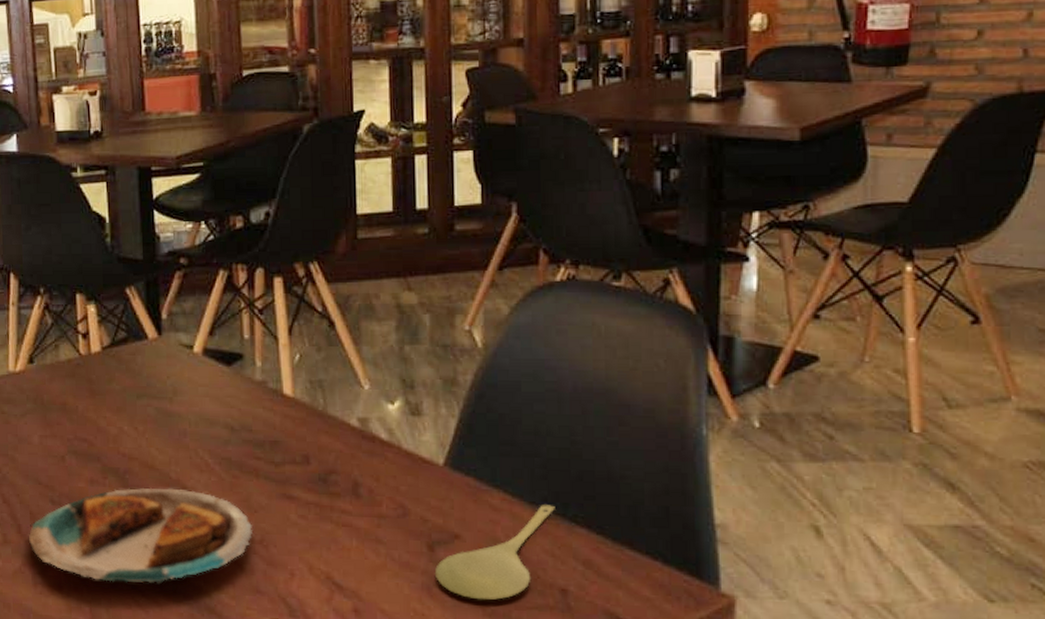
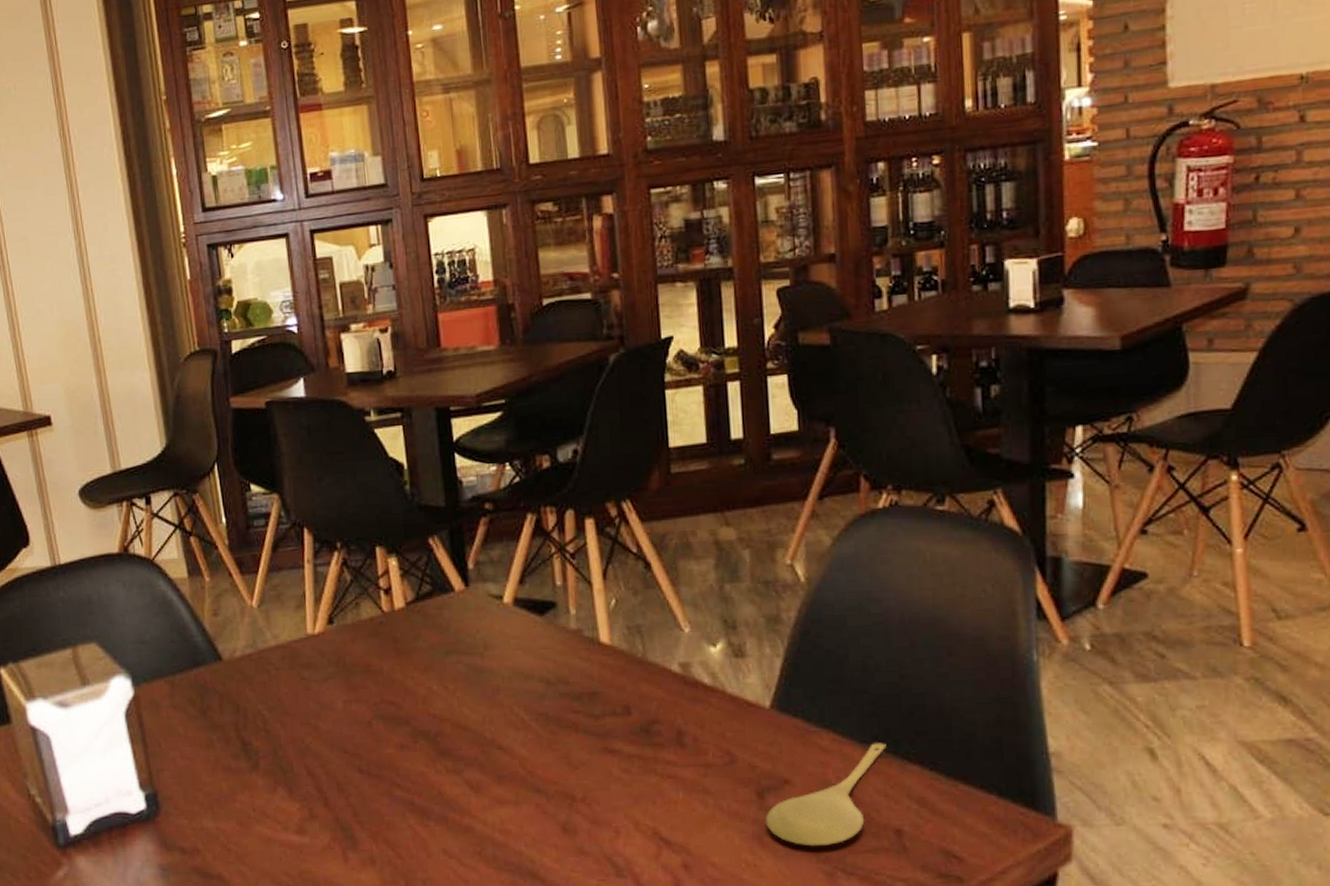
plate: present [28,487,252,586] -> none [335,749,574,853]

